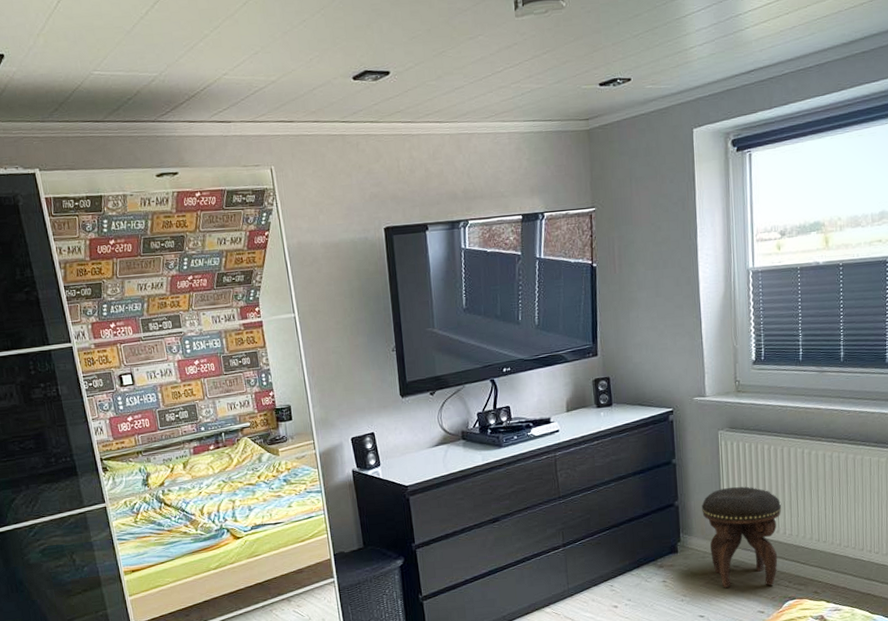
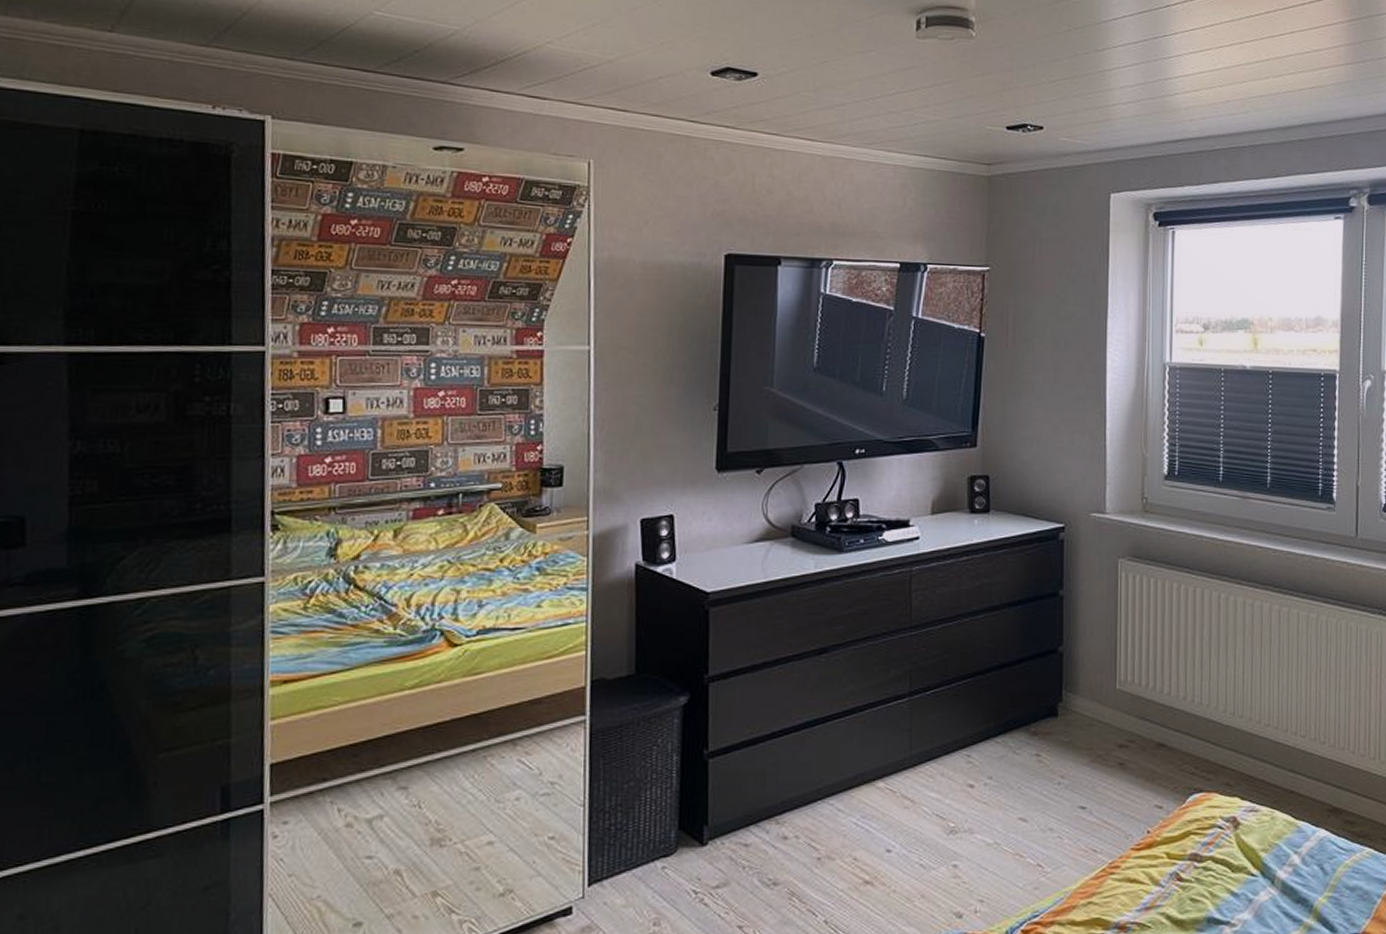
footstool: present [702,486,782,588] -> none [1092,633,1191,771]

